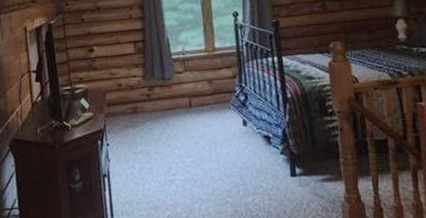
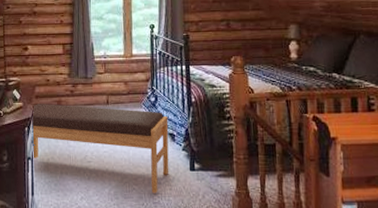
bench: none [104,111,267,205] -> present [31,104,169,193]

